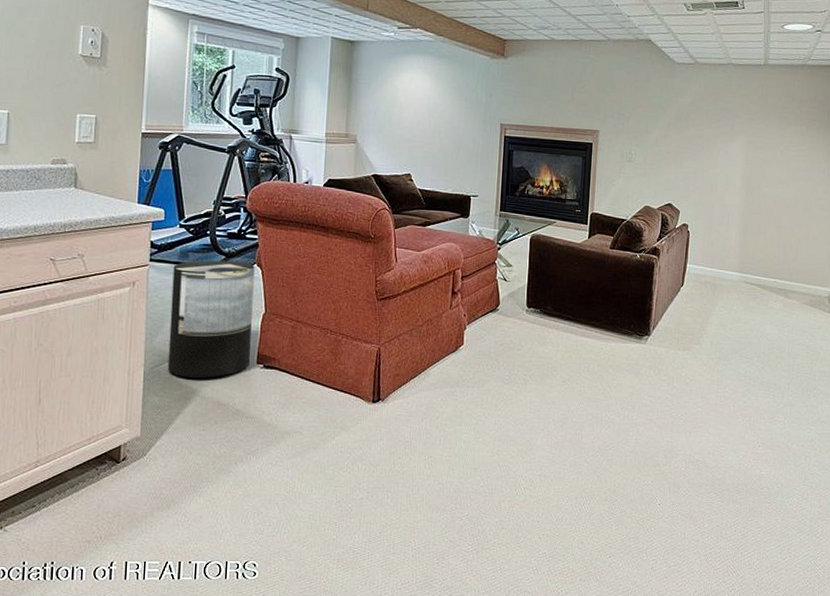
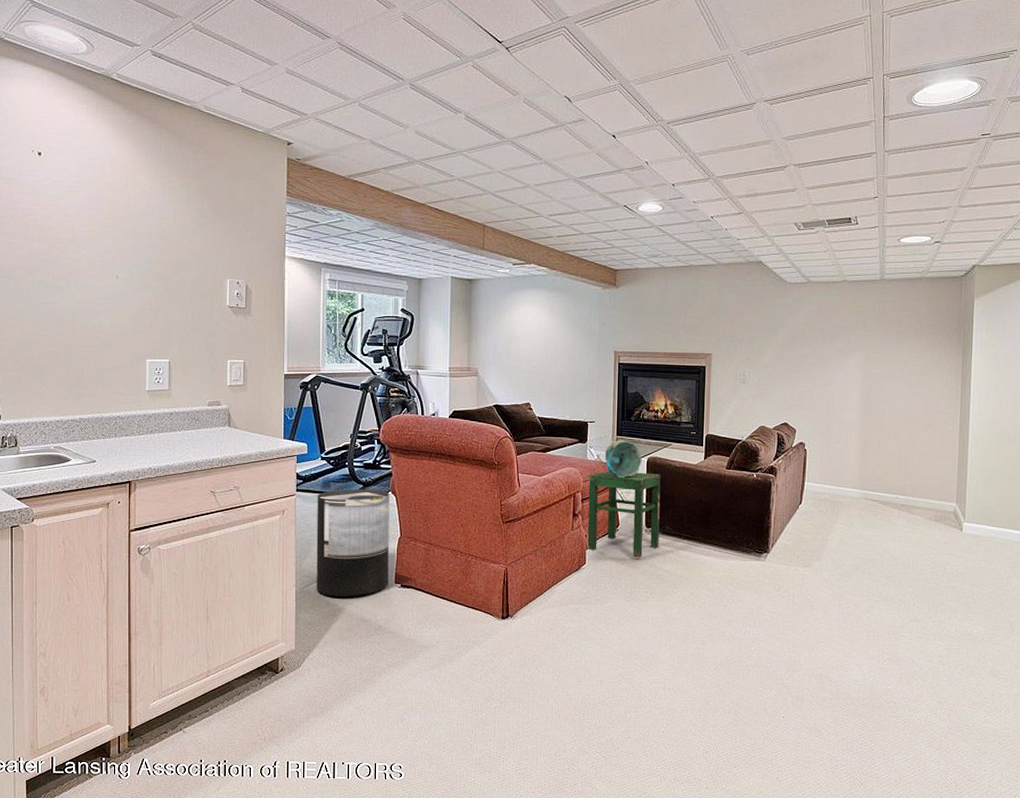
stool: none [465,248,544,339] -> present [587,471,661,558]
decorative bowl: none [487,215,526,256] -> present [605,440,642,479]

